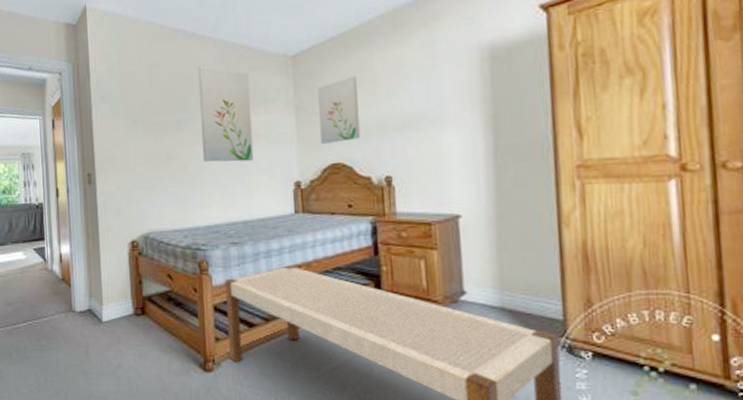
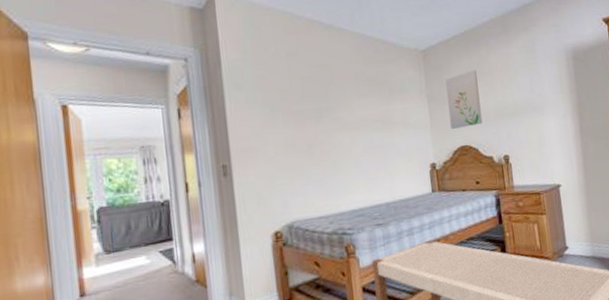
wall art: present [198,65,254,162] -> none [336,56,393,149]

